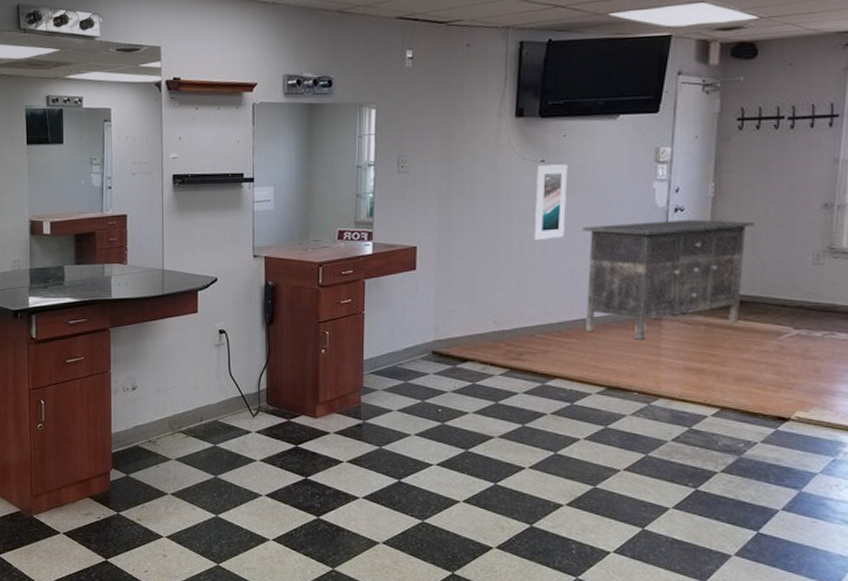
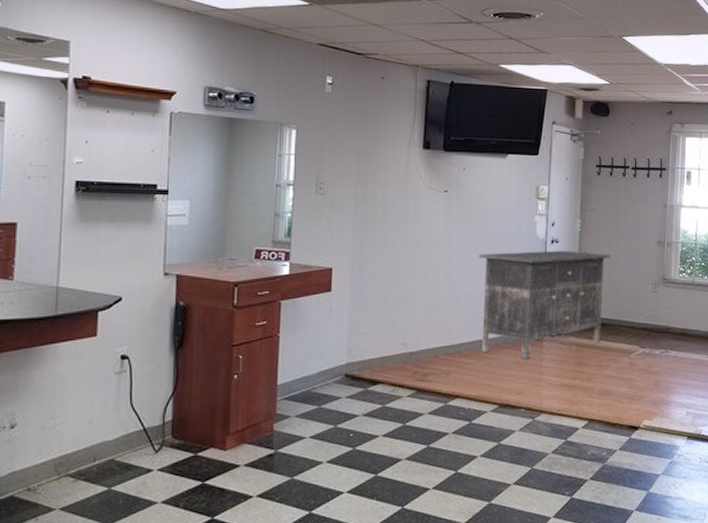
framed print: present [534,164,568,240] -> none [438,195,467,265]

